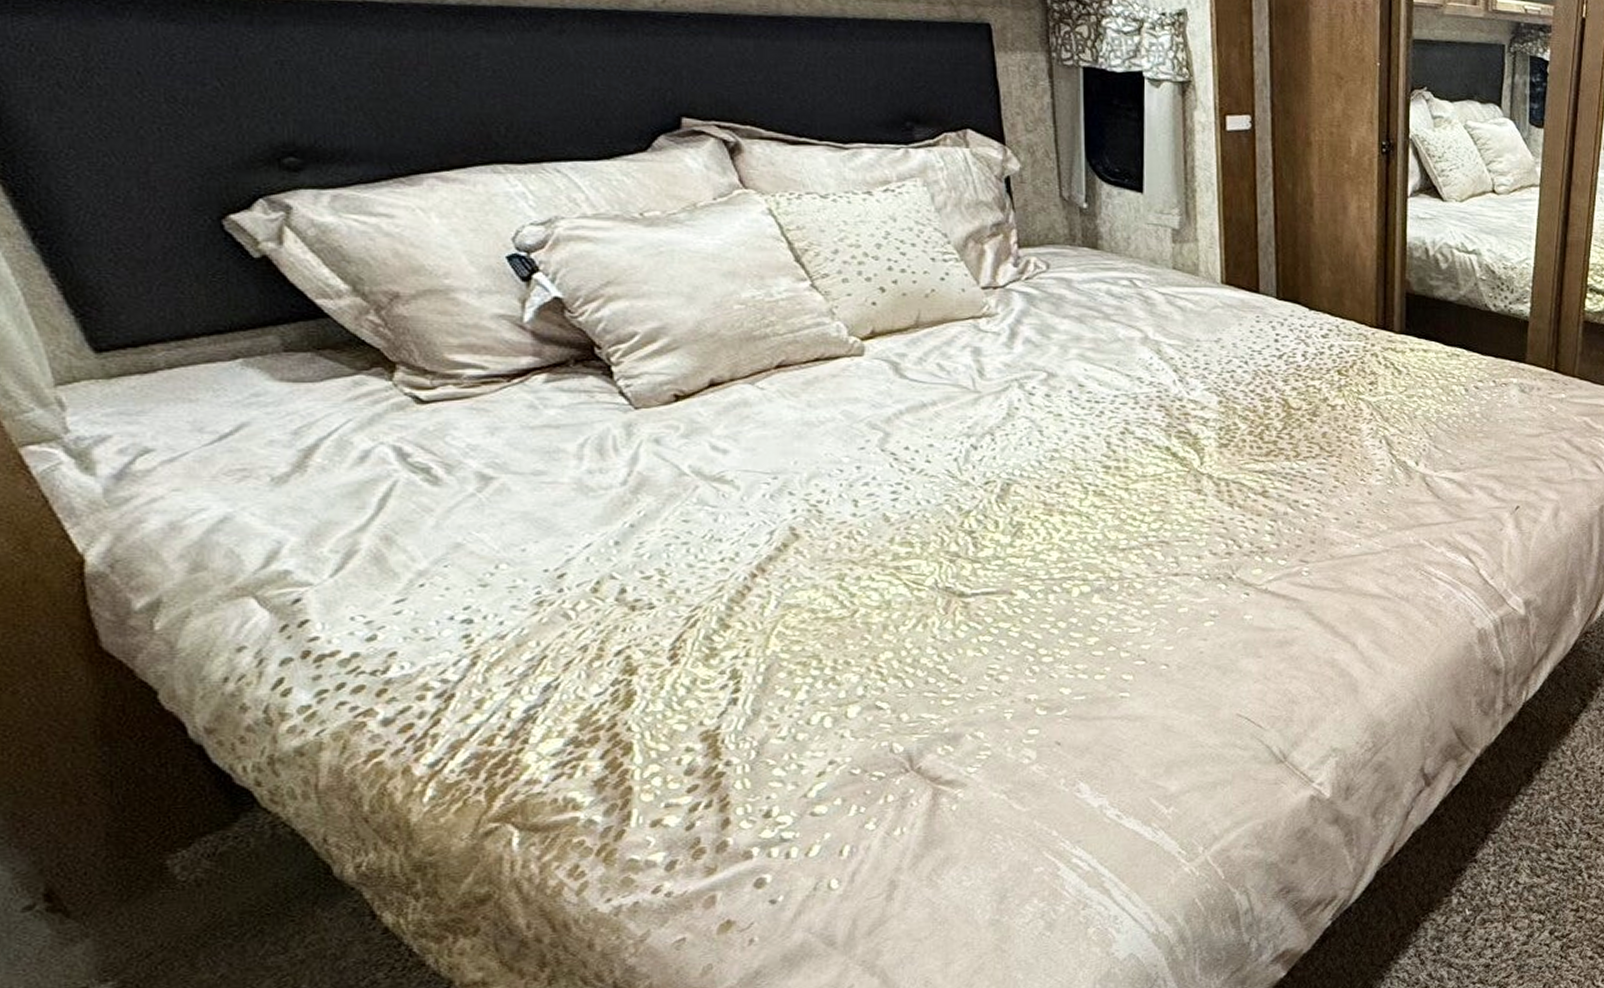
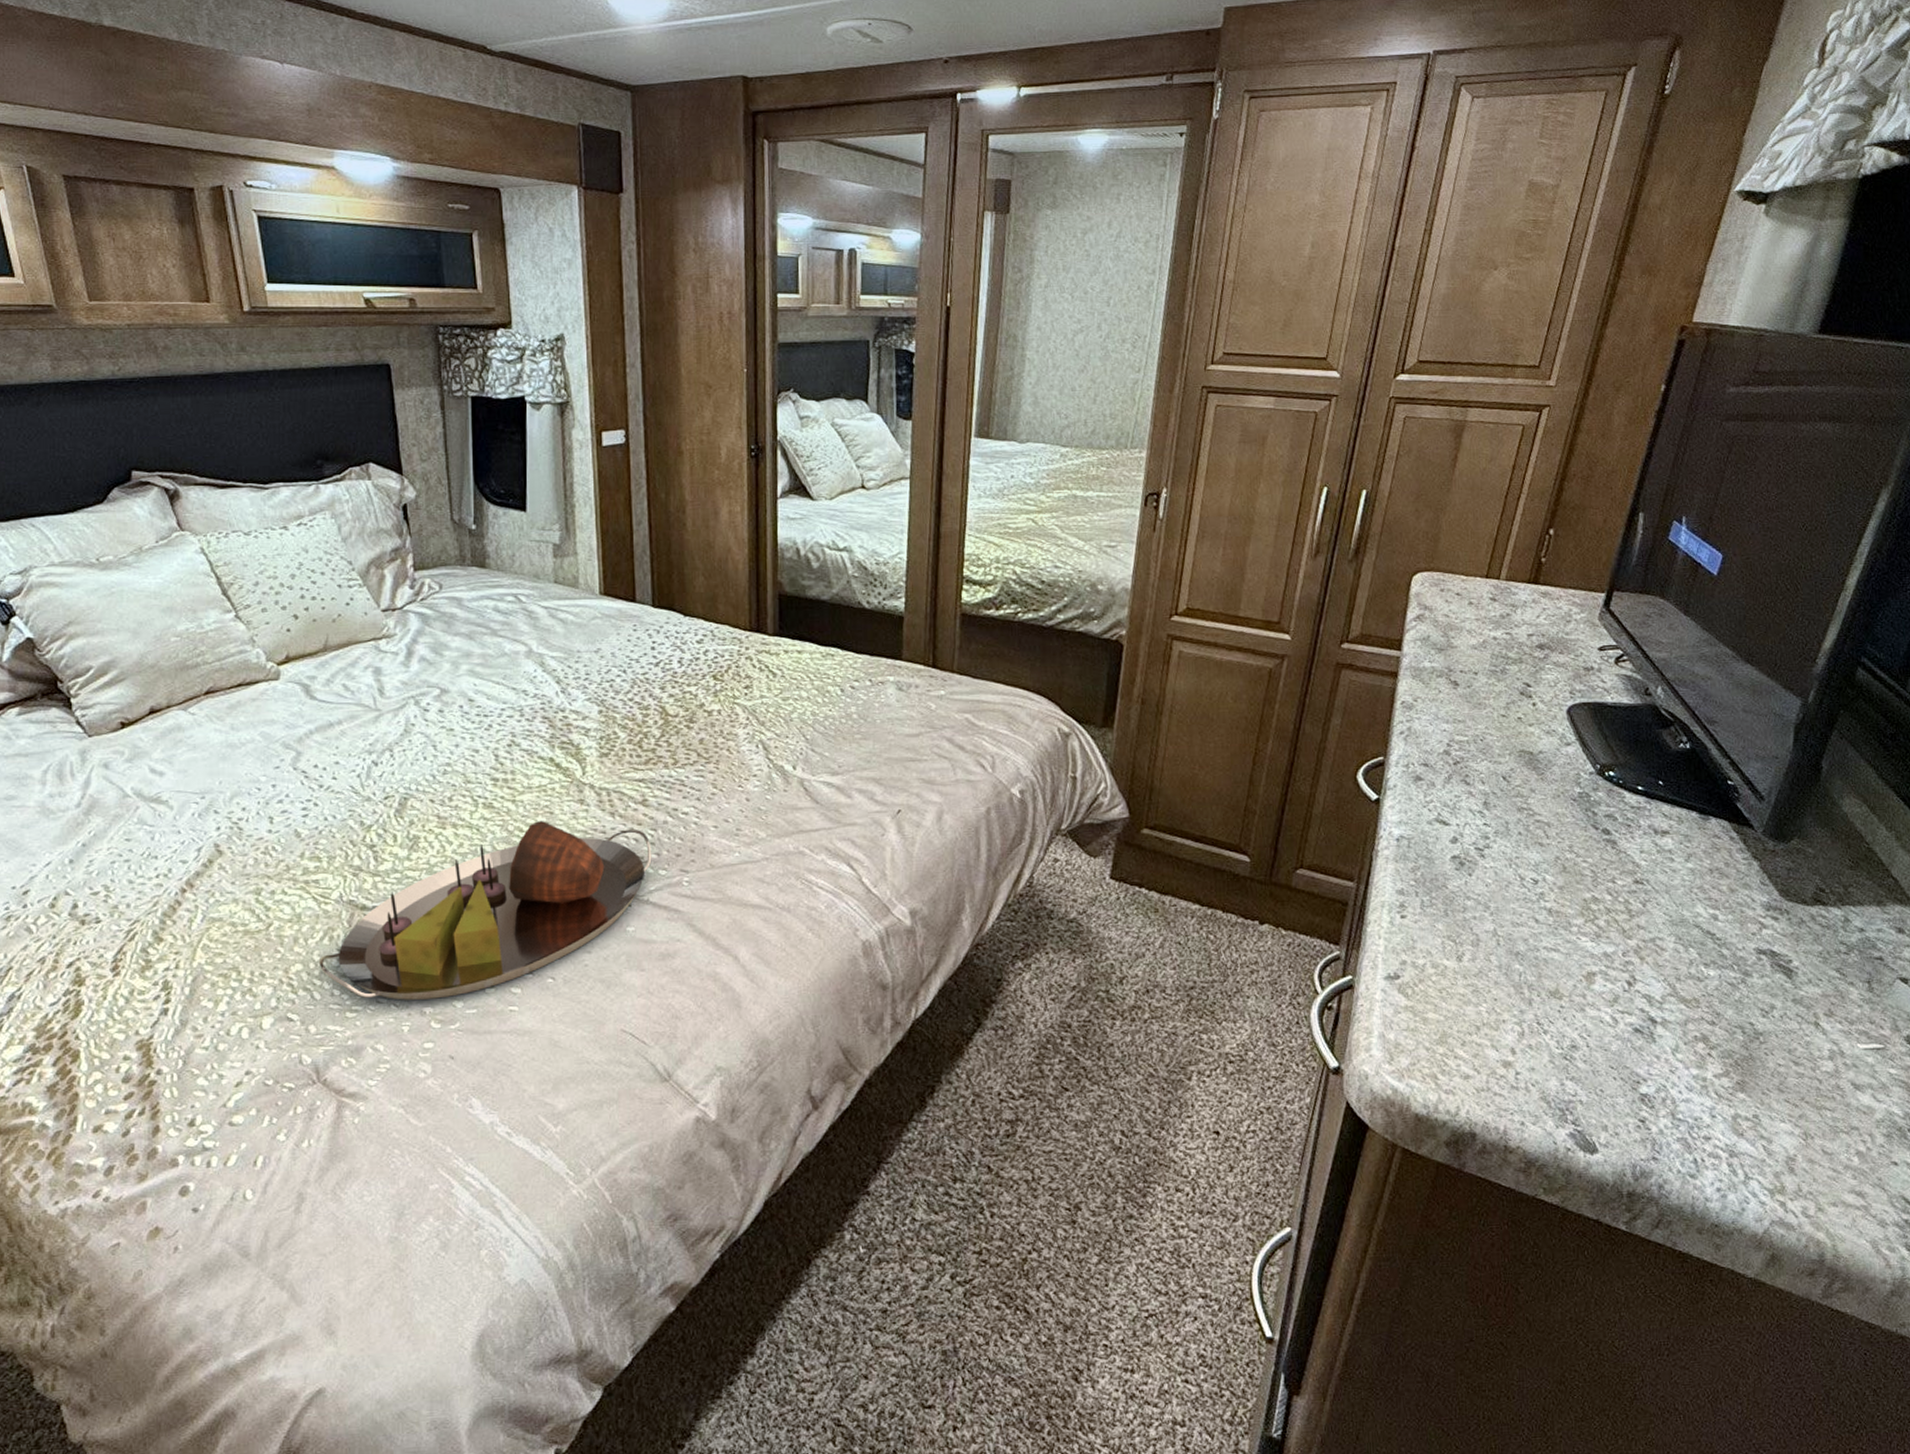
serving tray: none [911,509,1271,688] -> present [318,820,652,1000]

